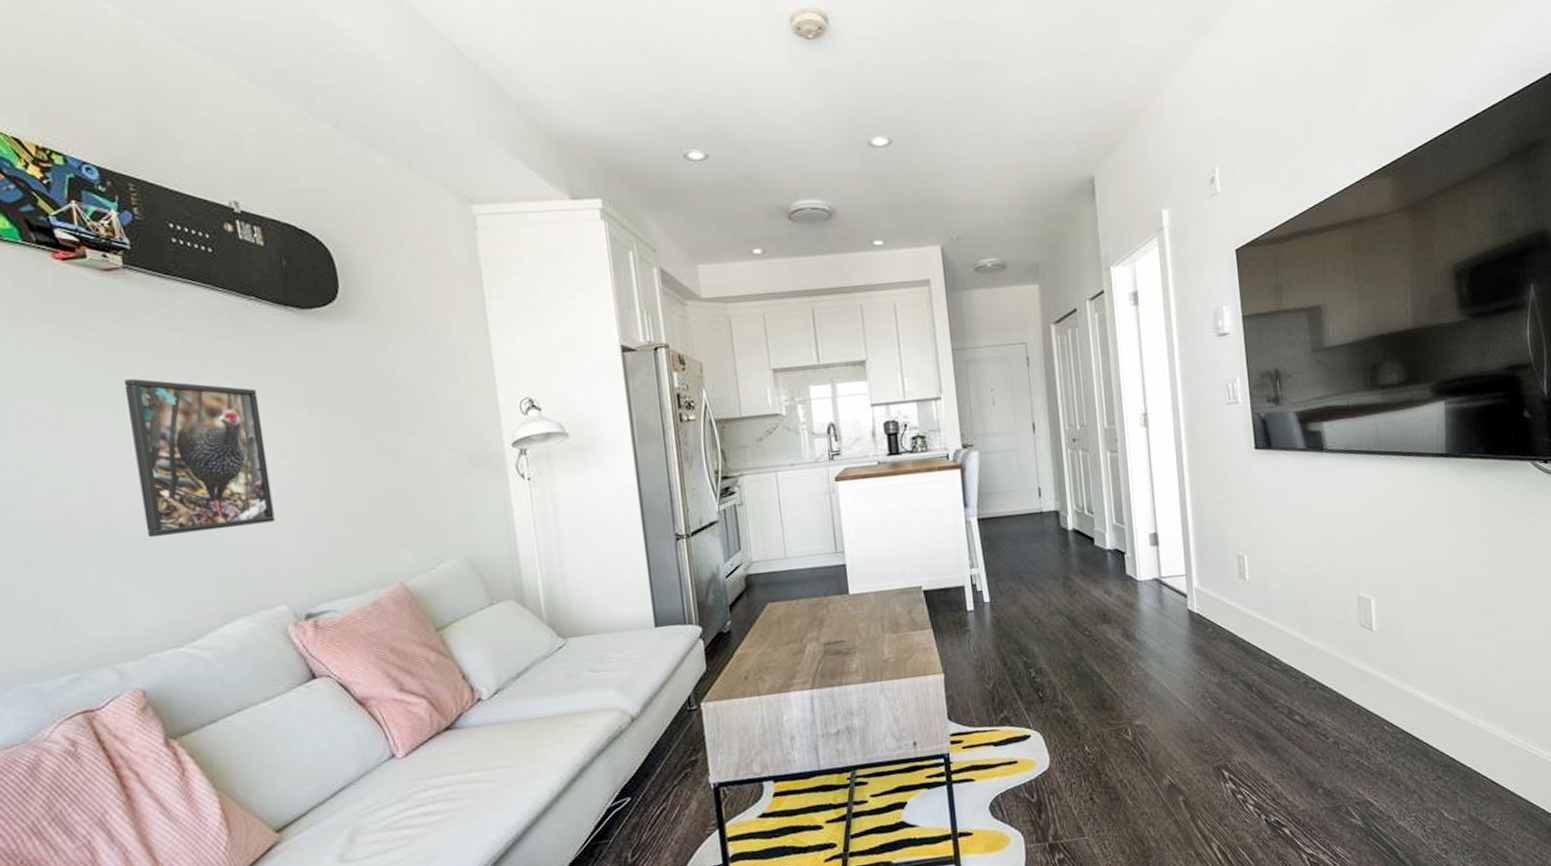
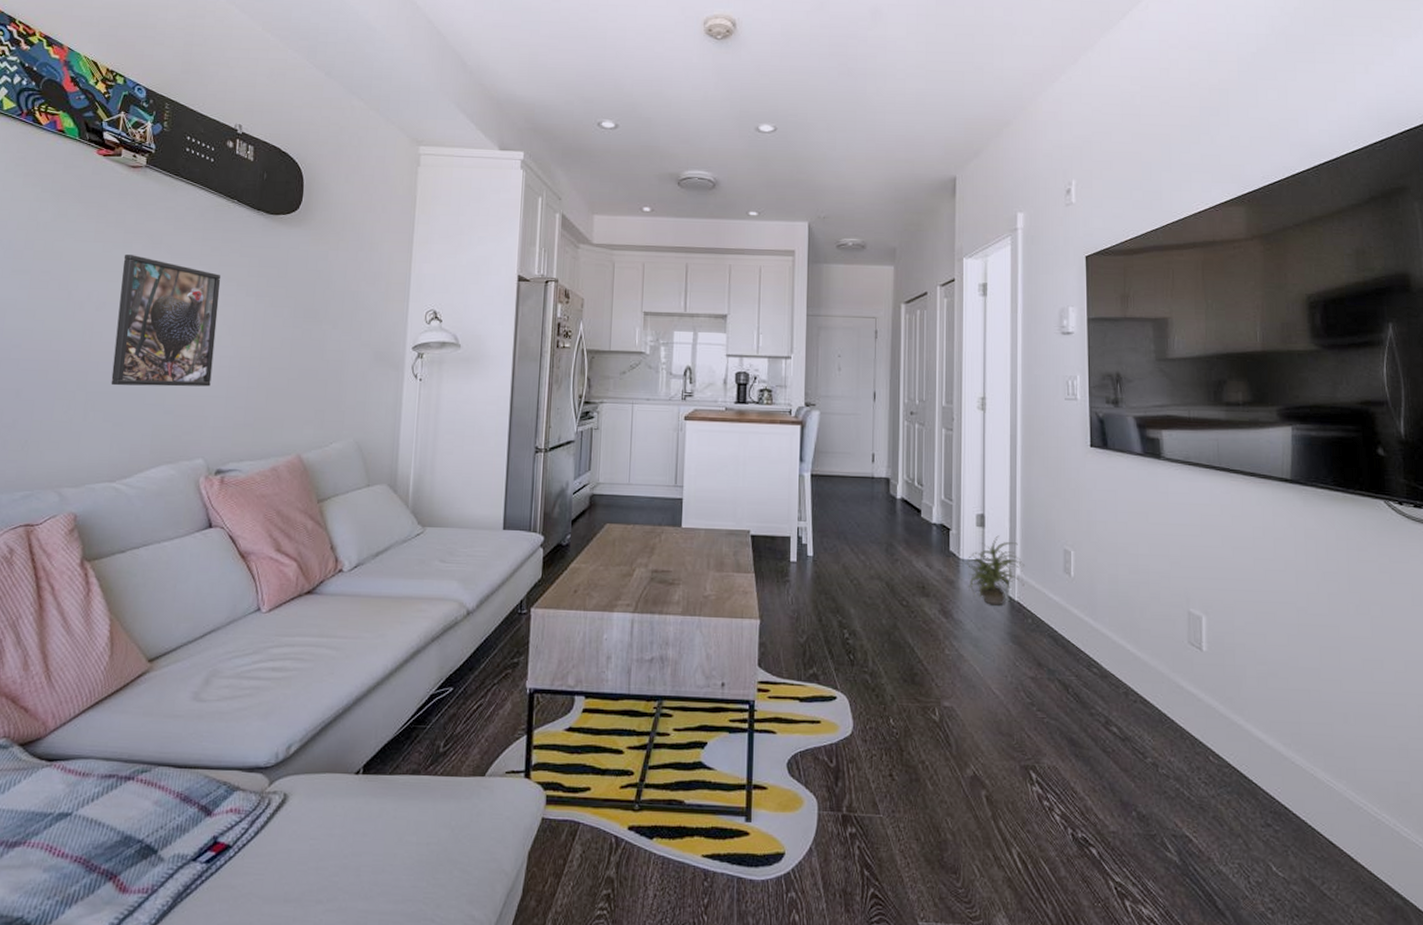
potted plant: none [1141,551,1203,621] -> present [964,535,1025,606]

